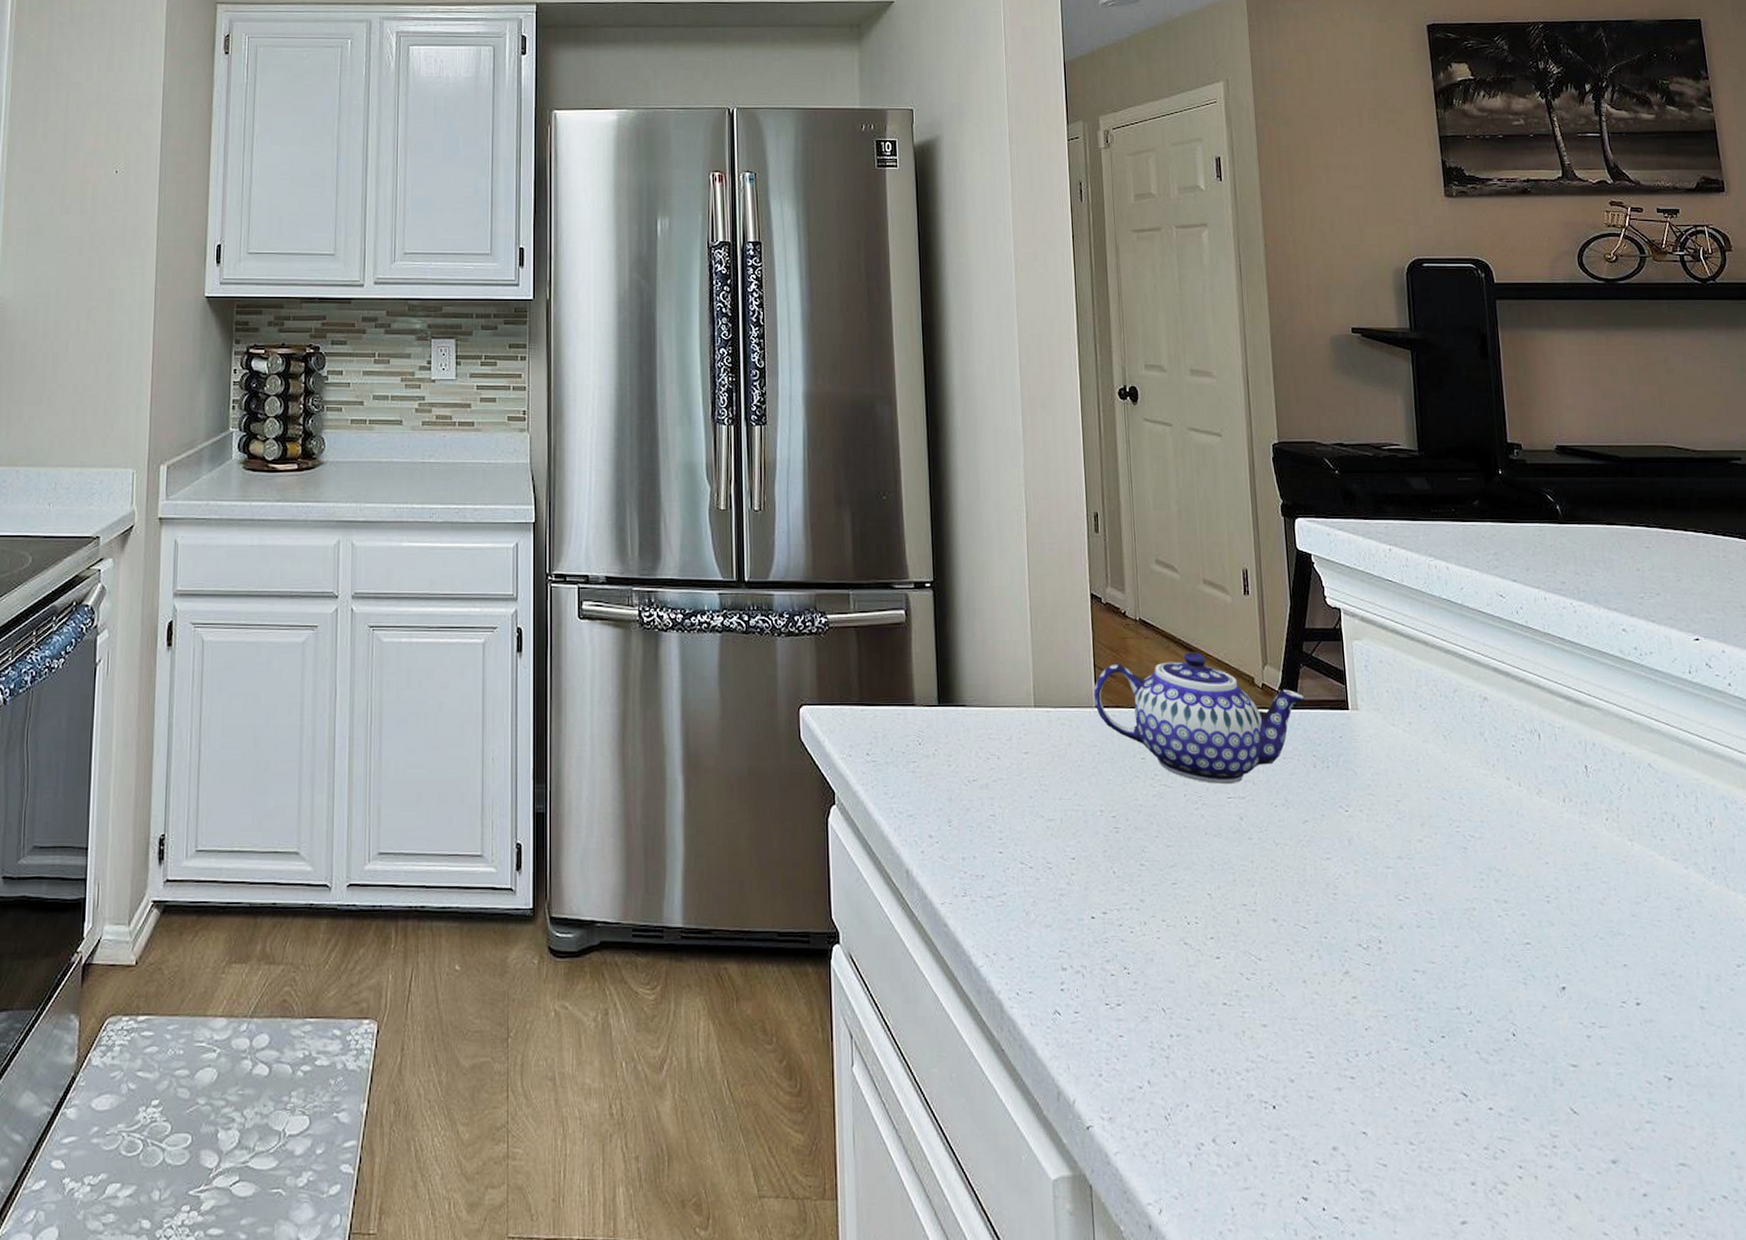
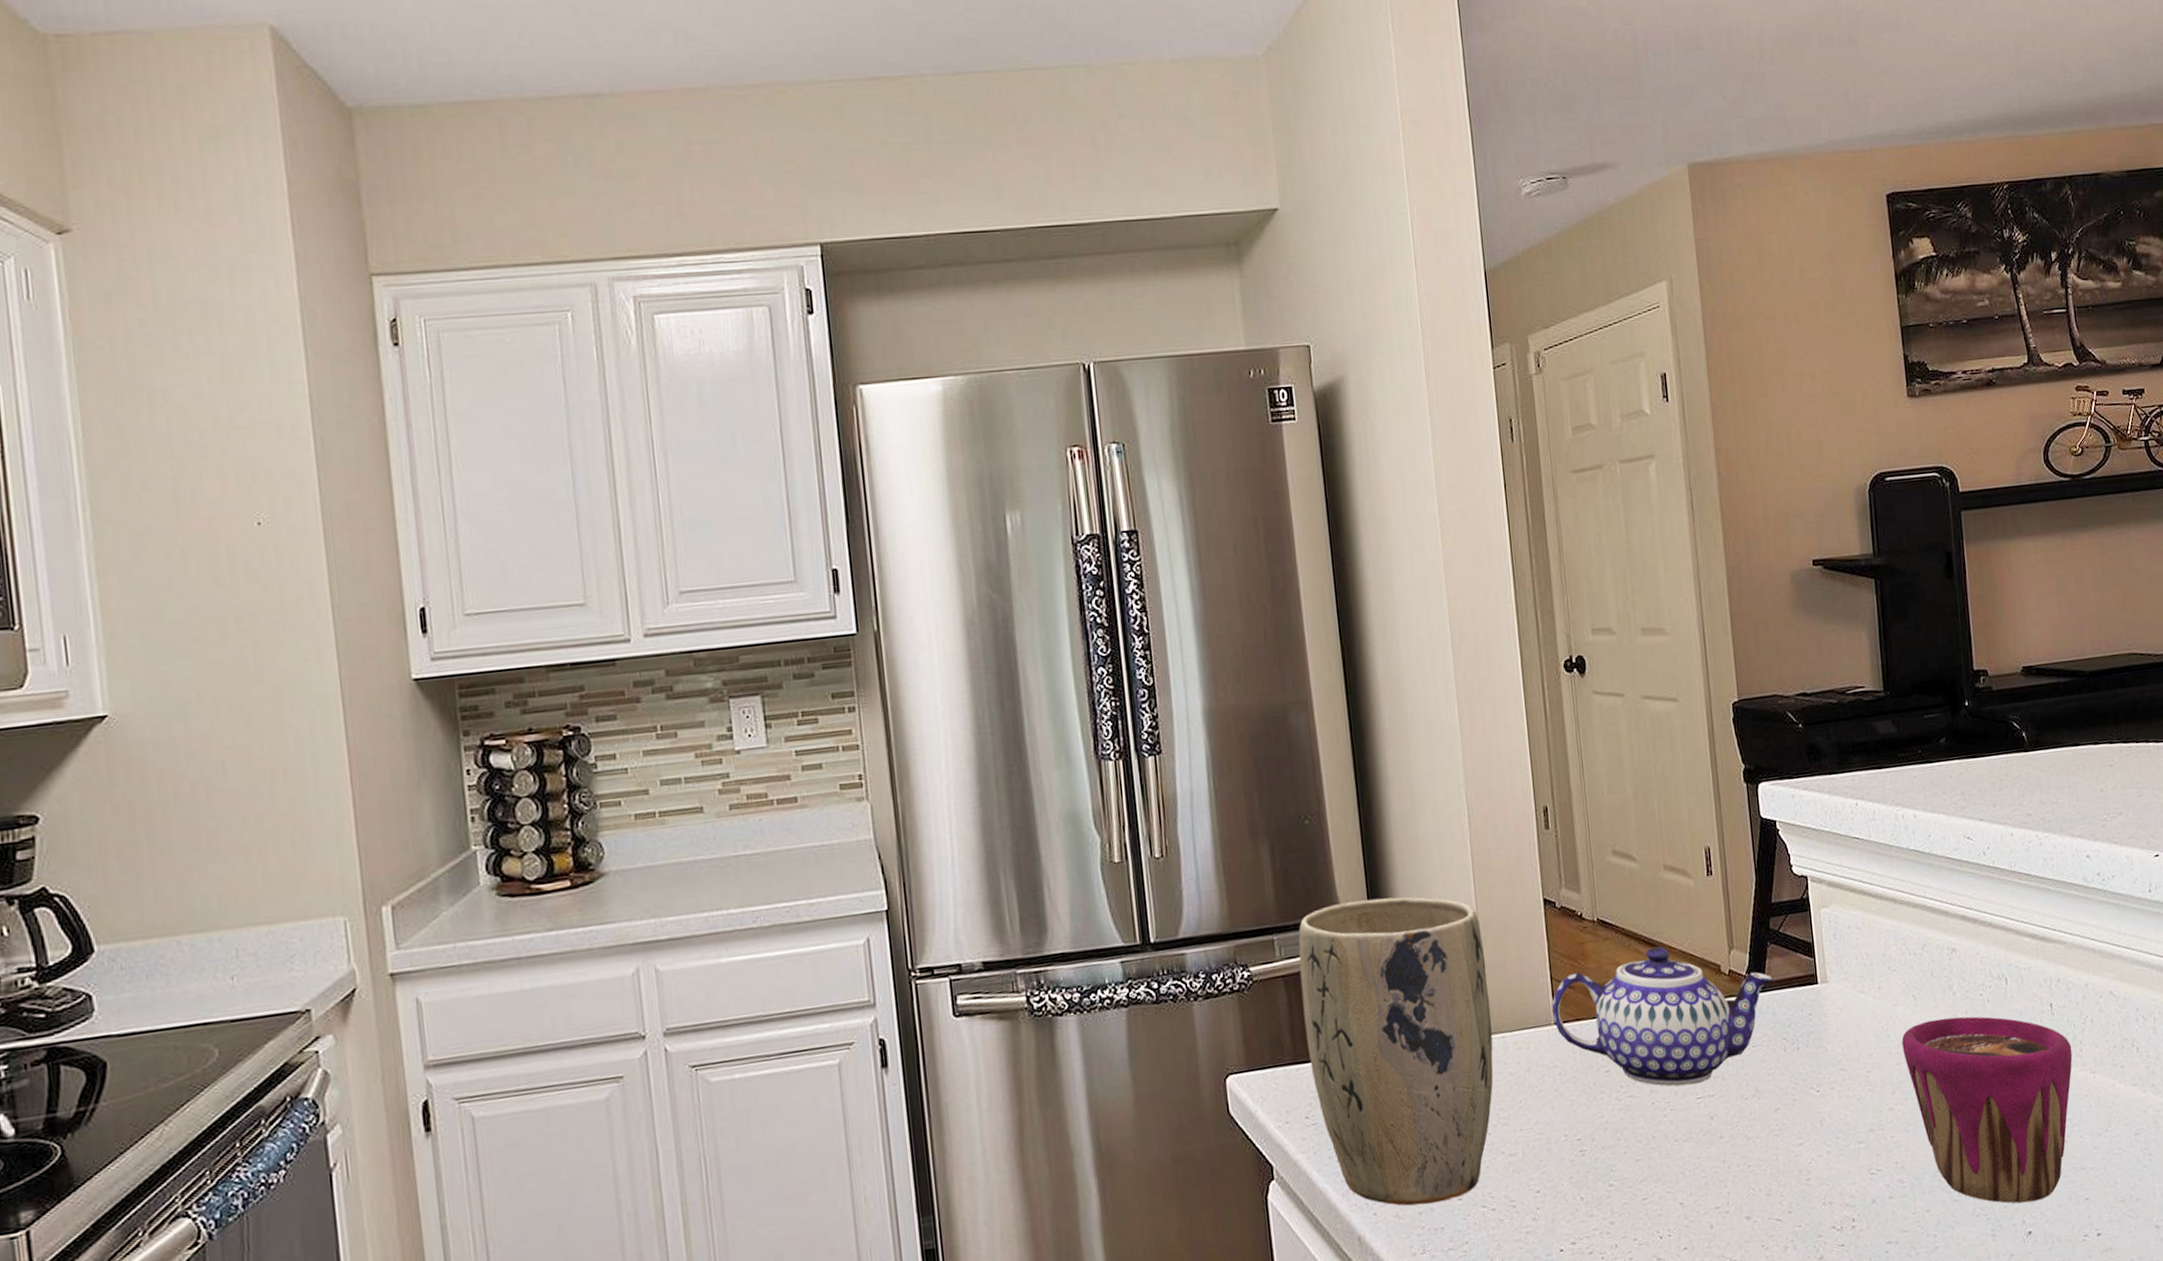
plant pot: none [870,571,1039,852] -> present [1298,897,1494,1206]
cup: none [1432,762,1609,957] -> present [1902,1016,2073,1204]

